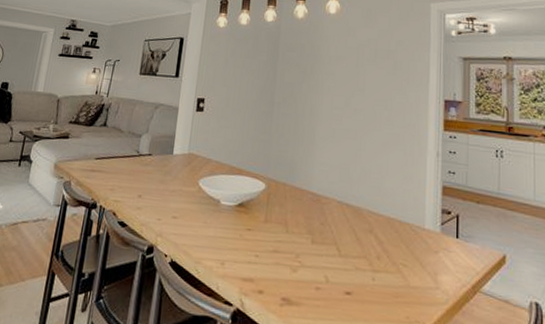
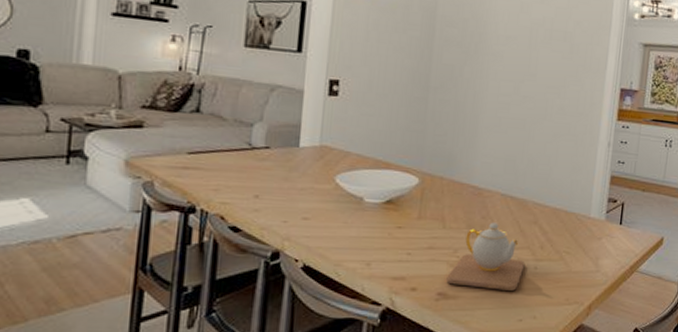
teapot: none [290,229,363,302] -> present [446,222,526,291]

